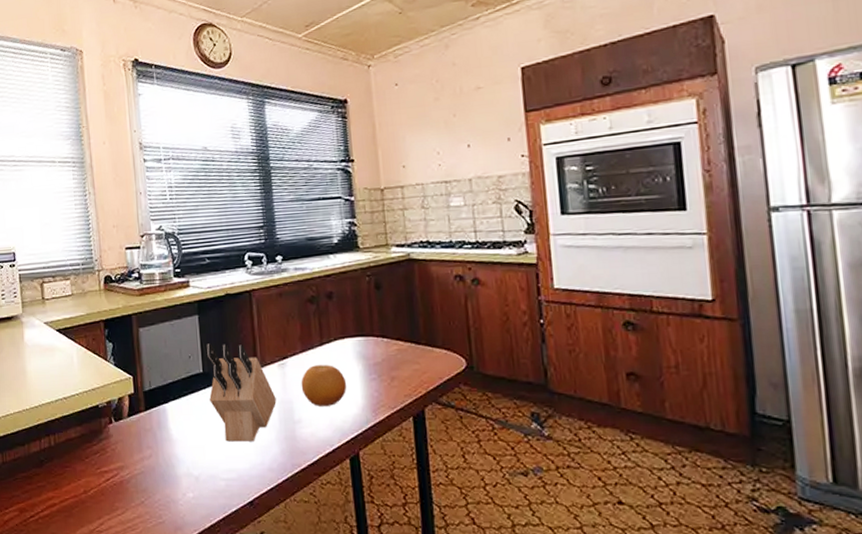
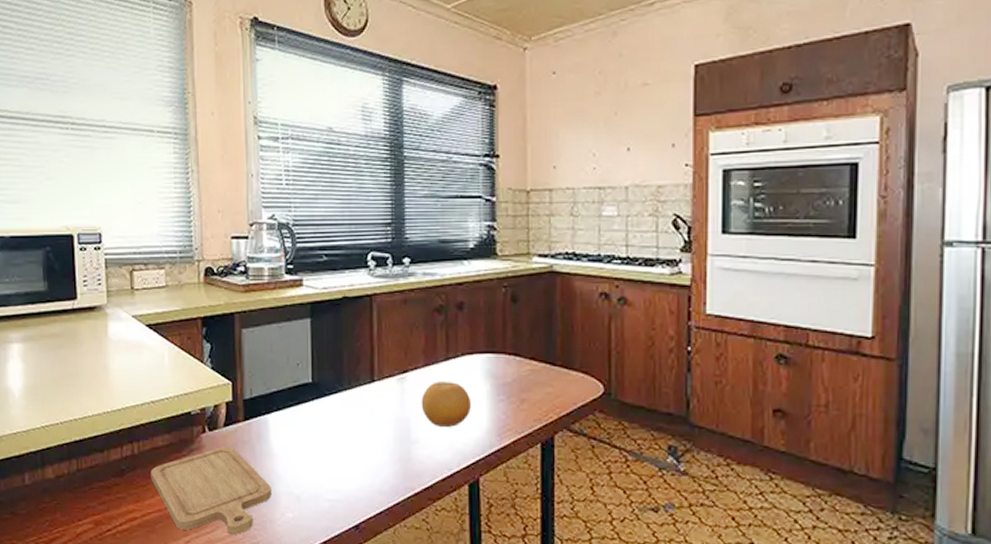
chopping board: none [66,434,173,516] -> present [150,446,271,535]
knife block: present [206,343,277,442] -> none [317,351,392,461]

